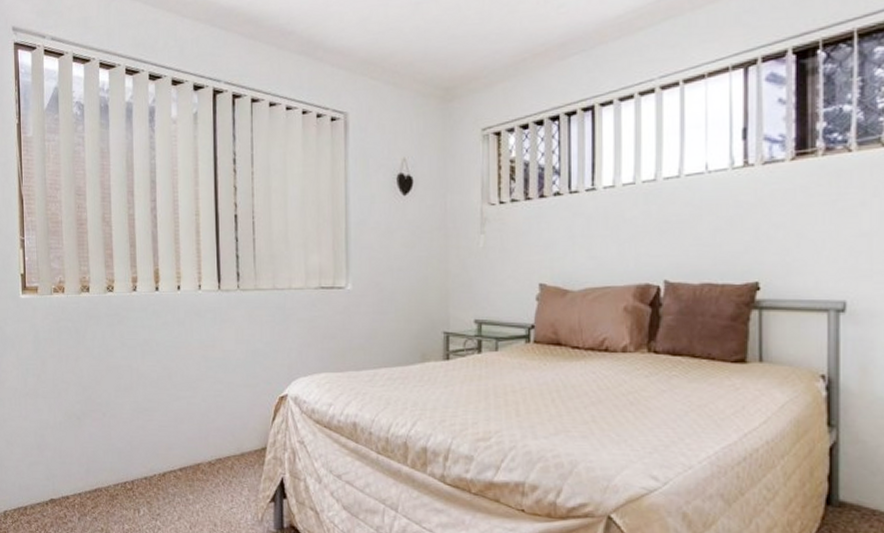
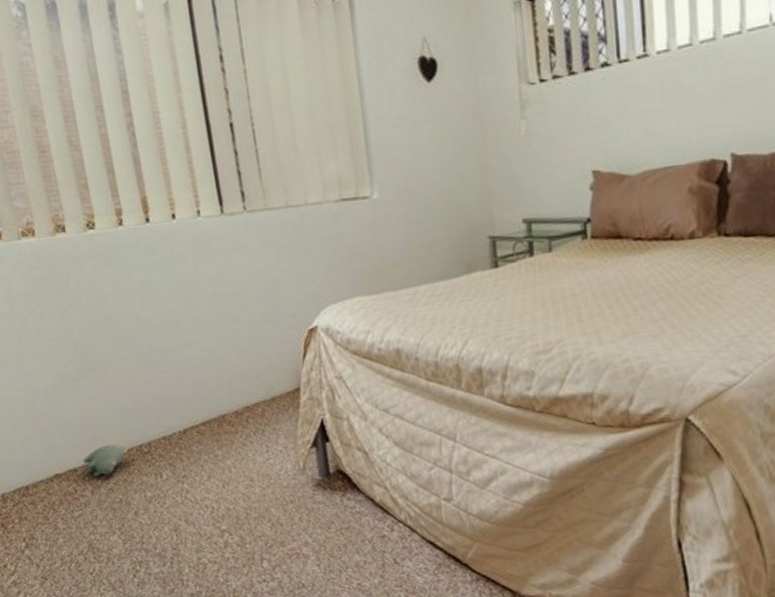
plush toy: none [75,478,114,506] -> present [83,444,128,477]

